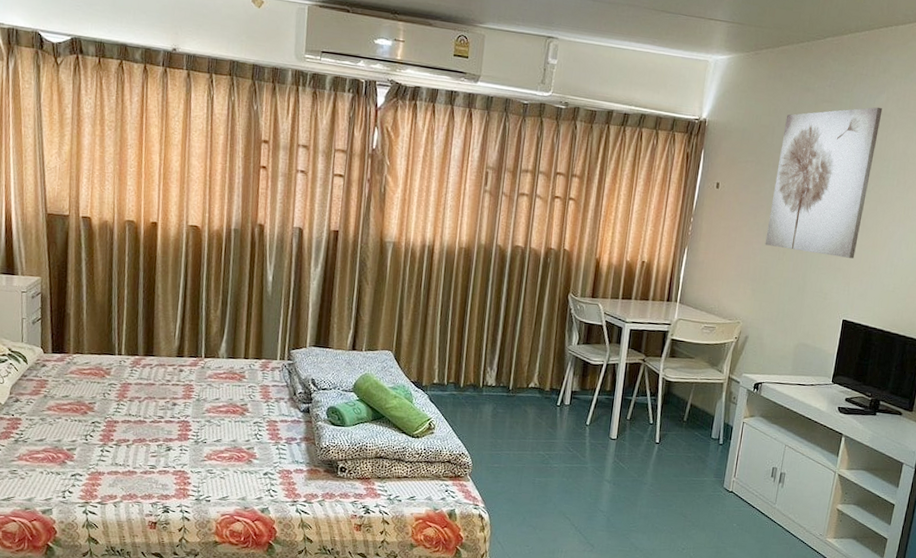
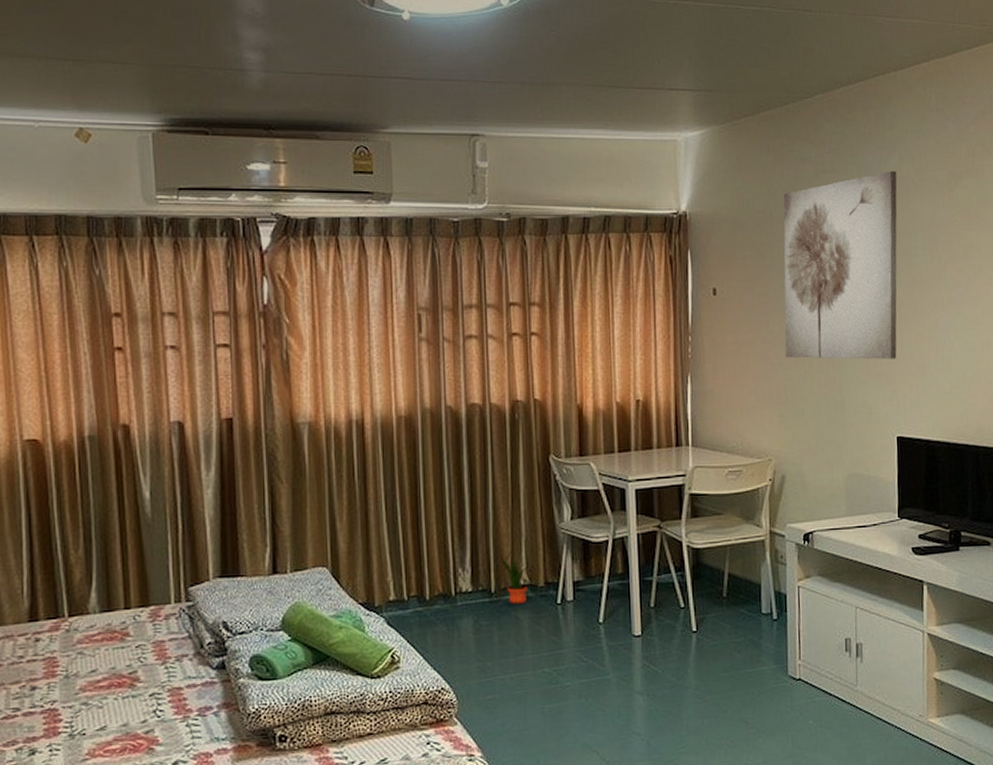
potted plant: none [520,365,537,401] -> present [500,557,528,604]

